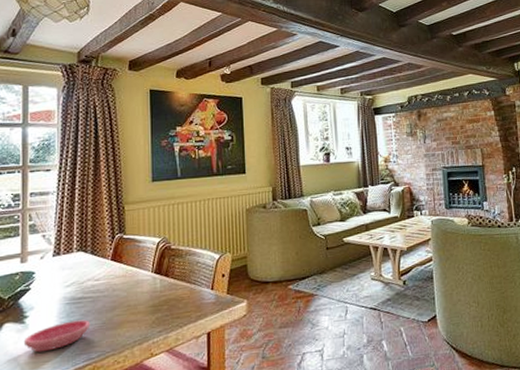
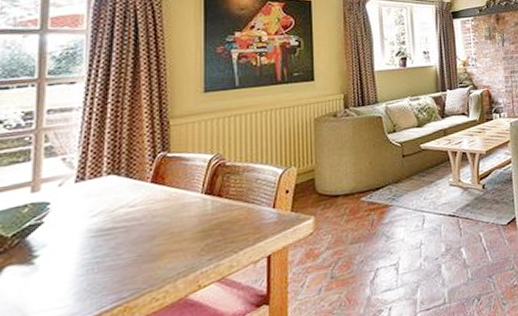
saucer: present [23,319,91,353] -> none [31,253,122,299]

